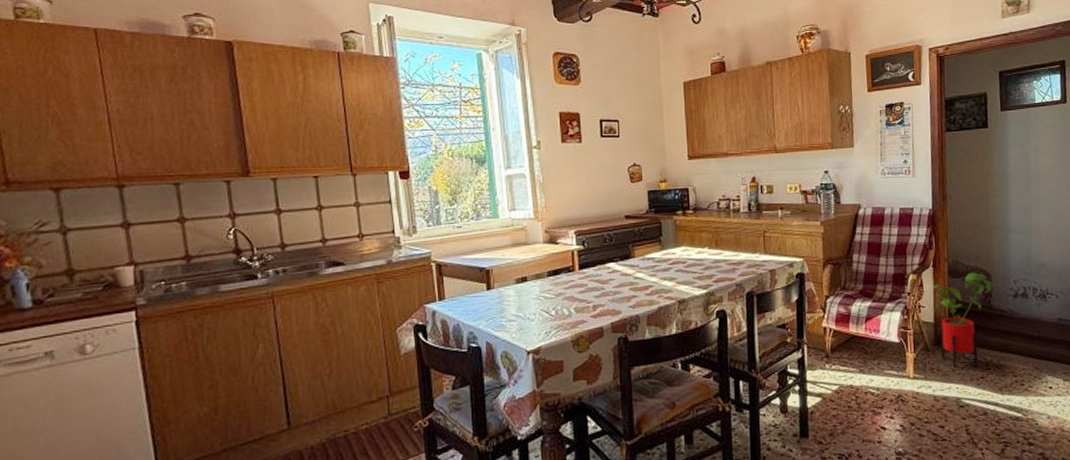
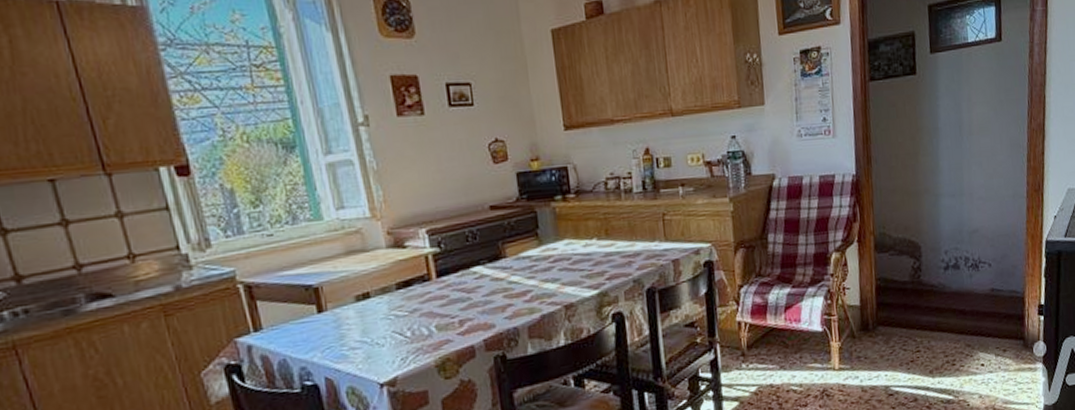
house plant: present [932,272,998,368] -> none [857,244,928,354]

